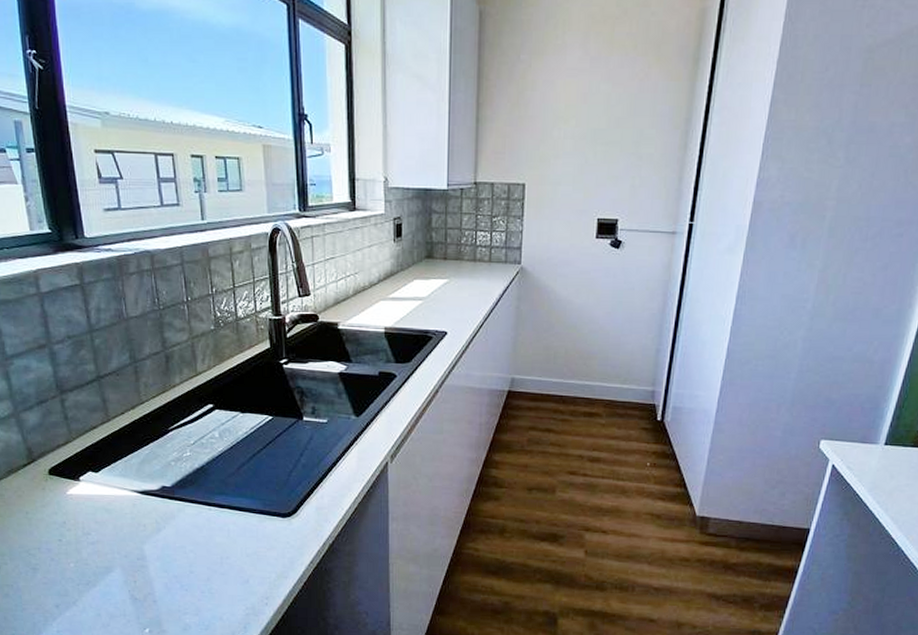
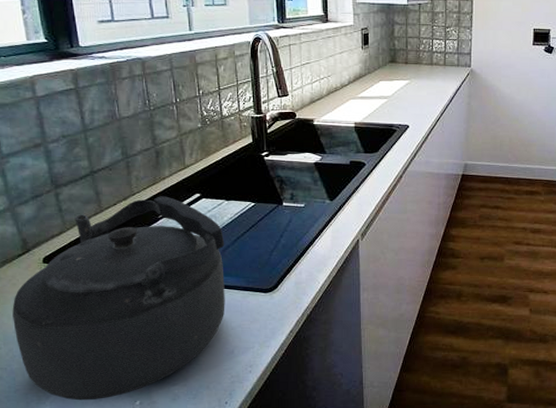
kettle: none [18,405,240,625] -> present [12,196,225,401]

